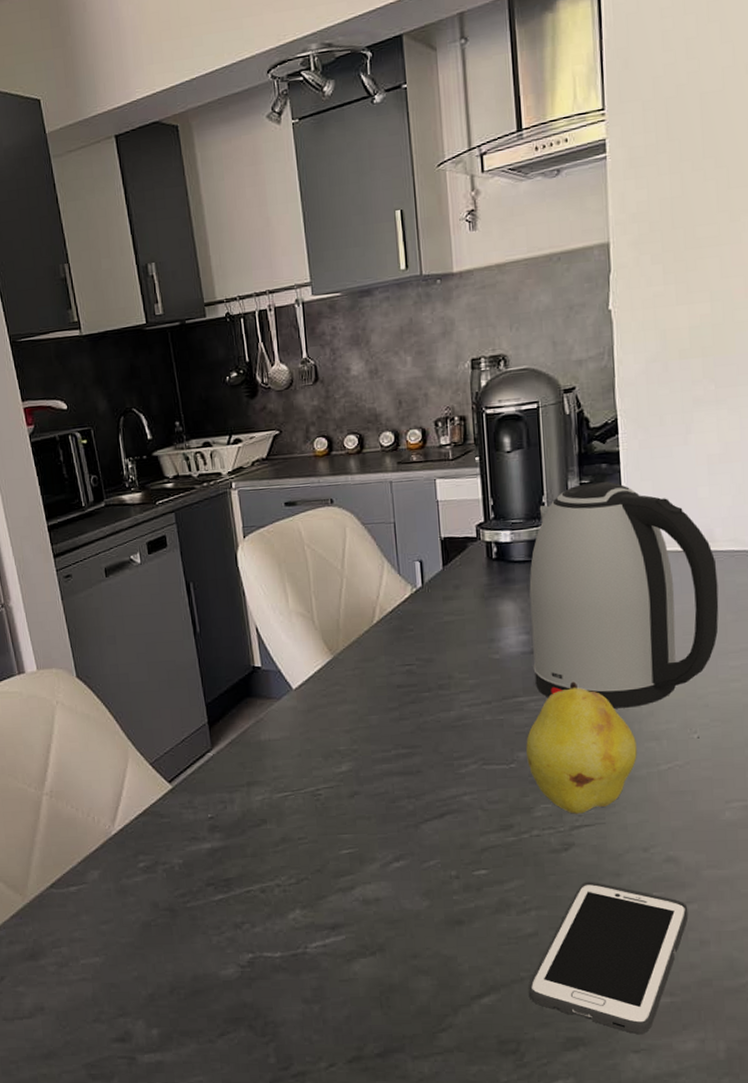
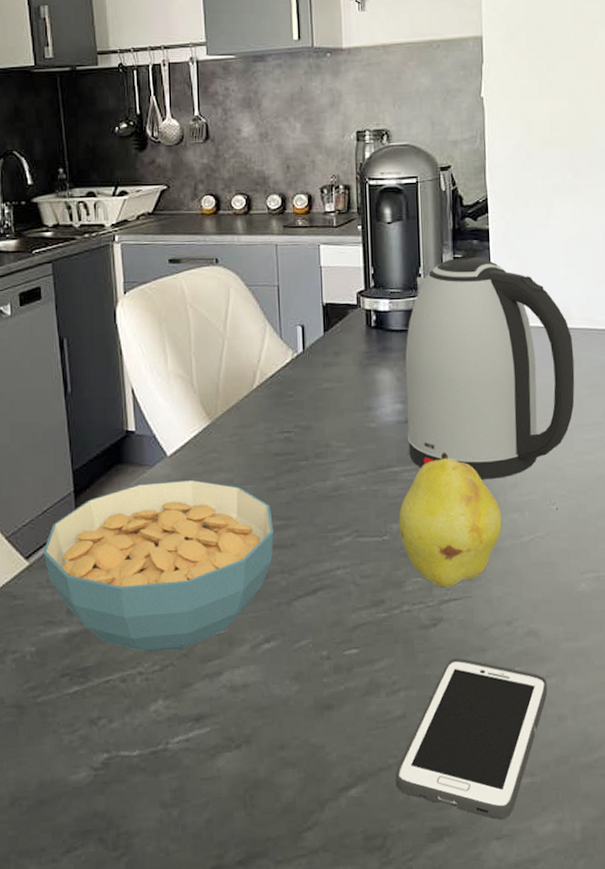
cereal bowl: none [183,710,400,867] -> present [43,479,274,652]

